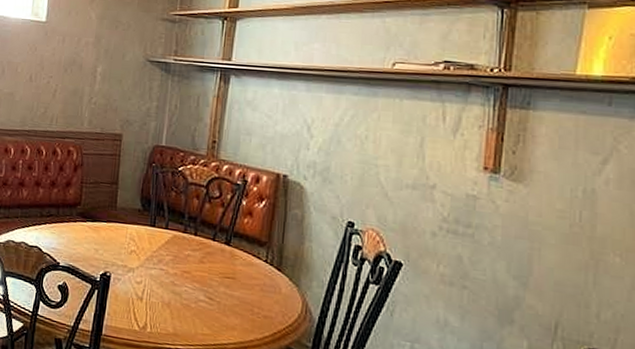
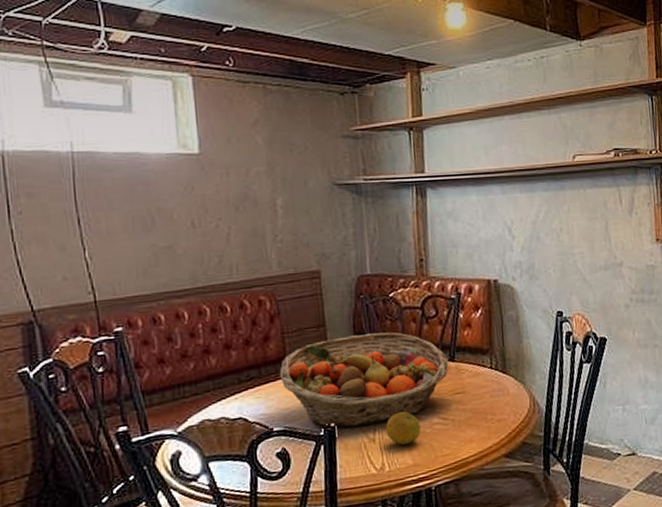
fruit basket: none [73,197,224,286] -> present [279,332,449,428]
fruit: none [153,279,187,313] -> present [385,411,421,445]

